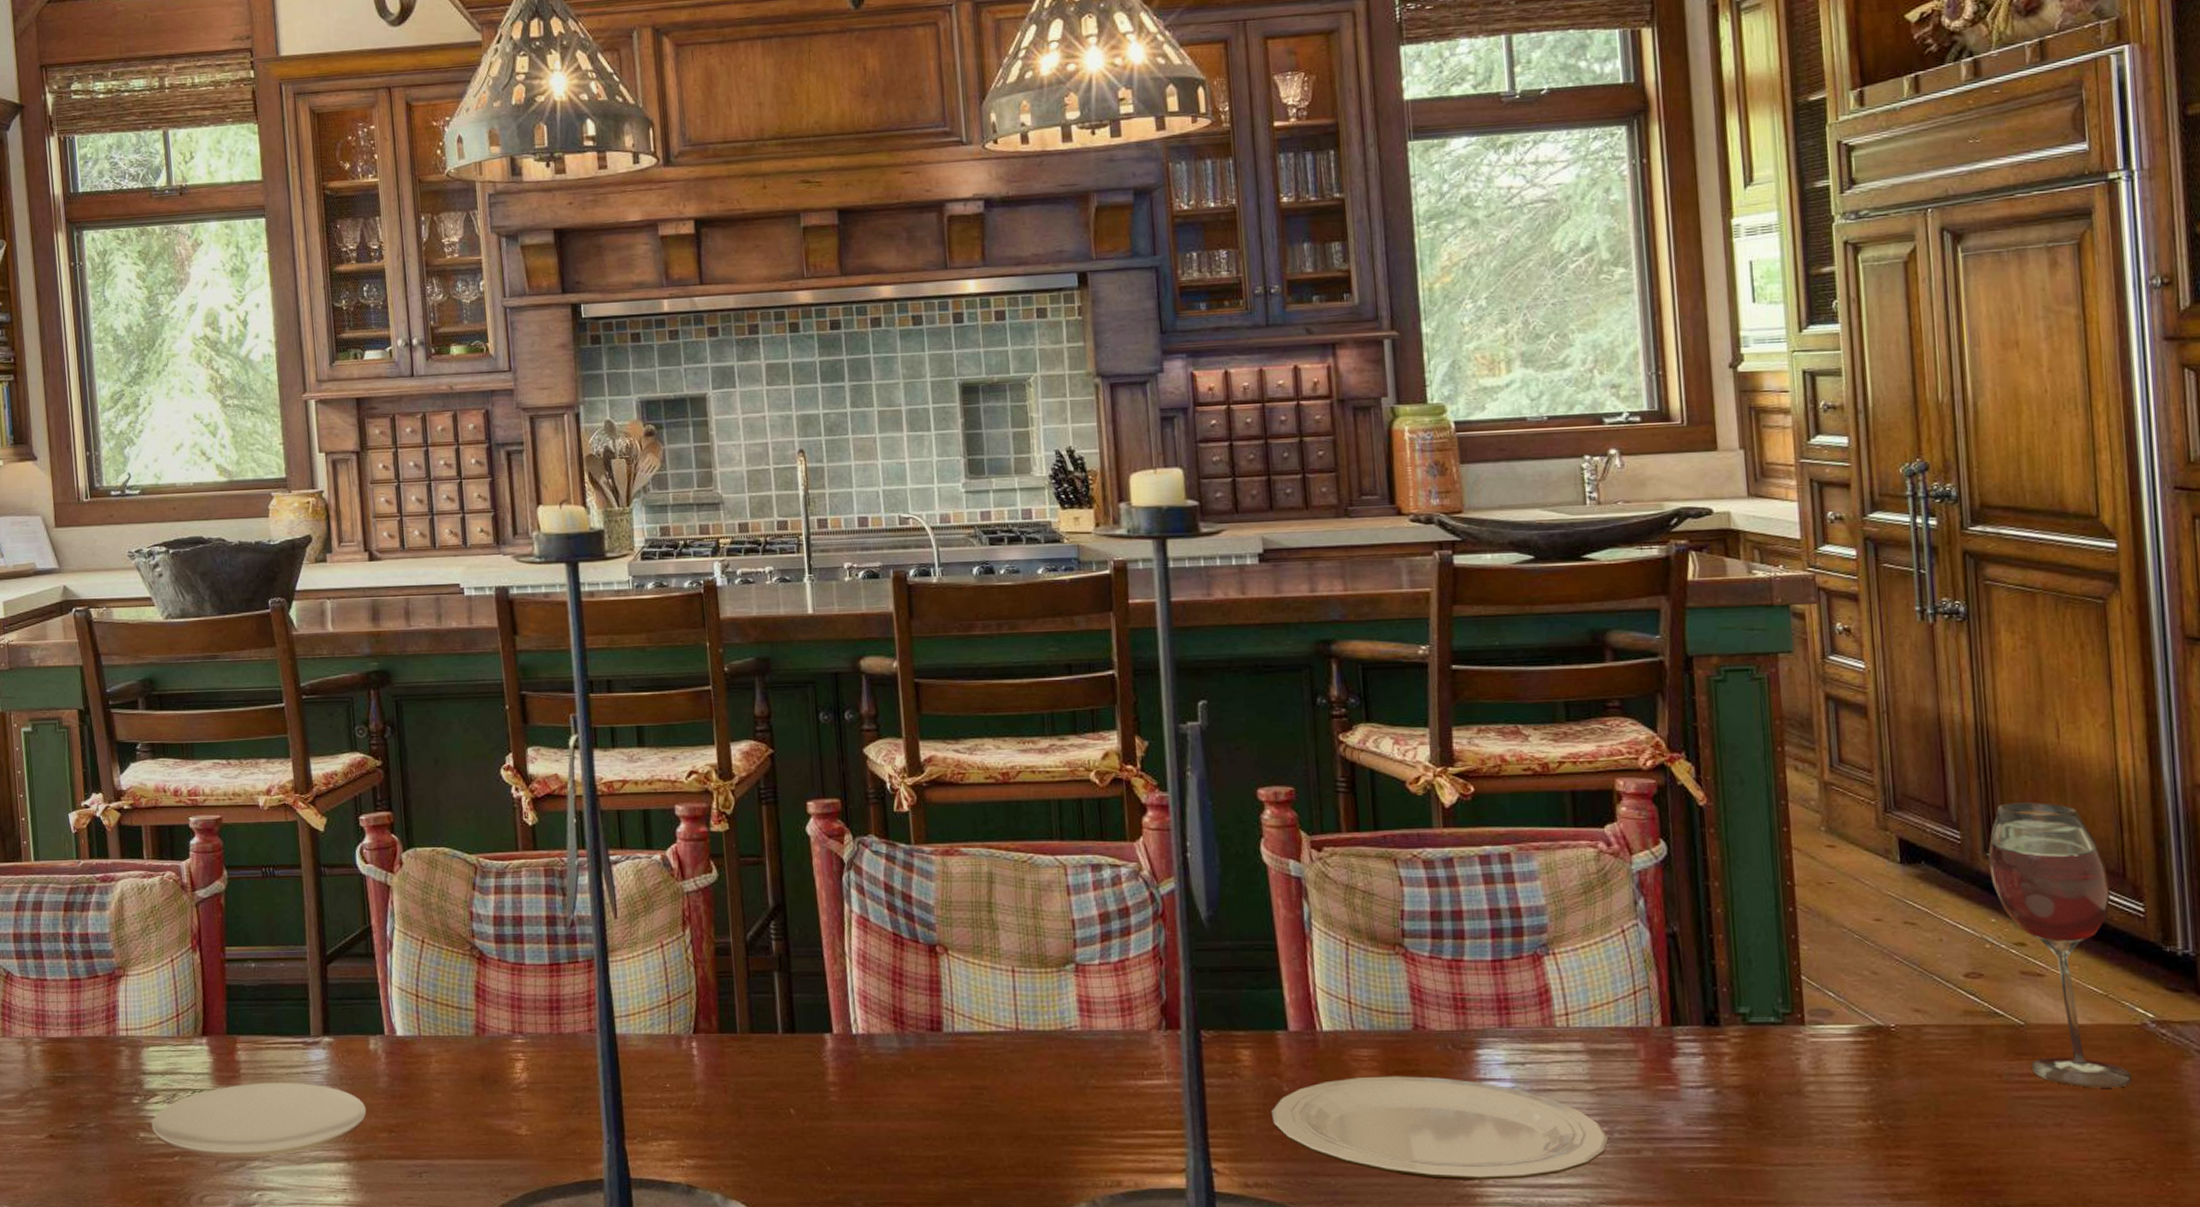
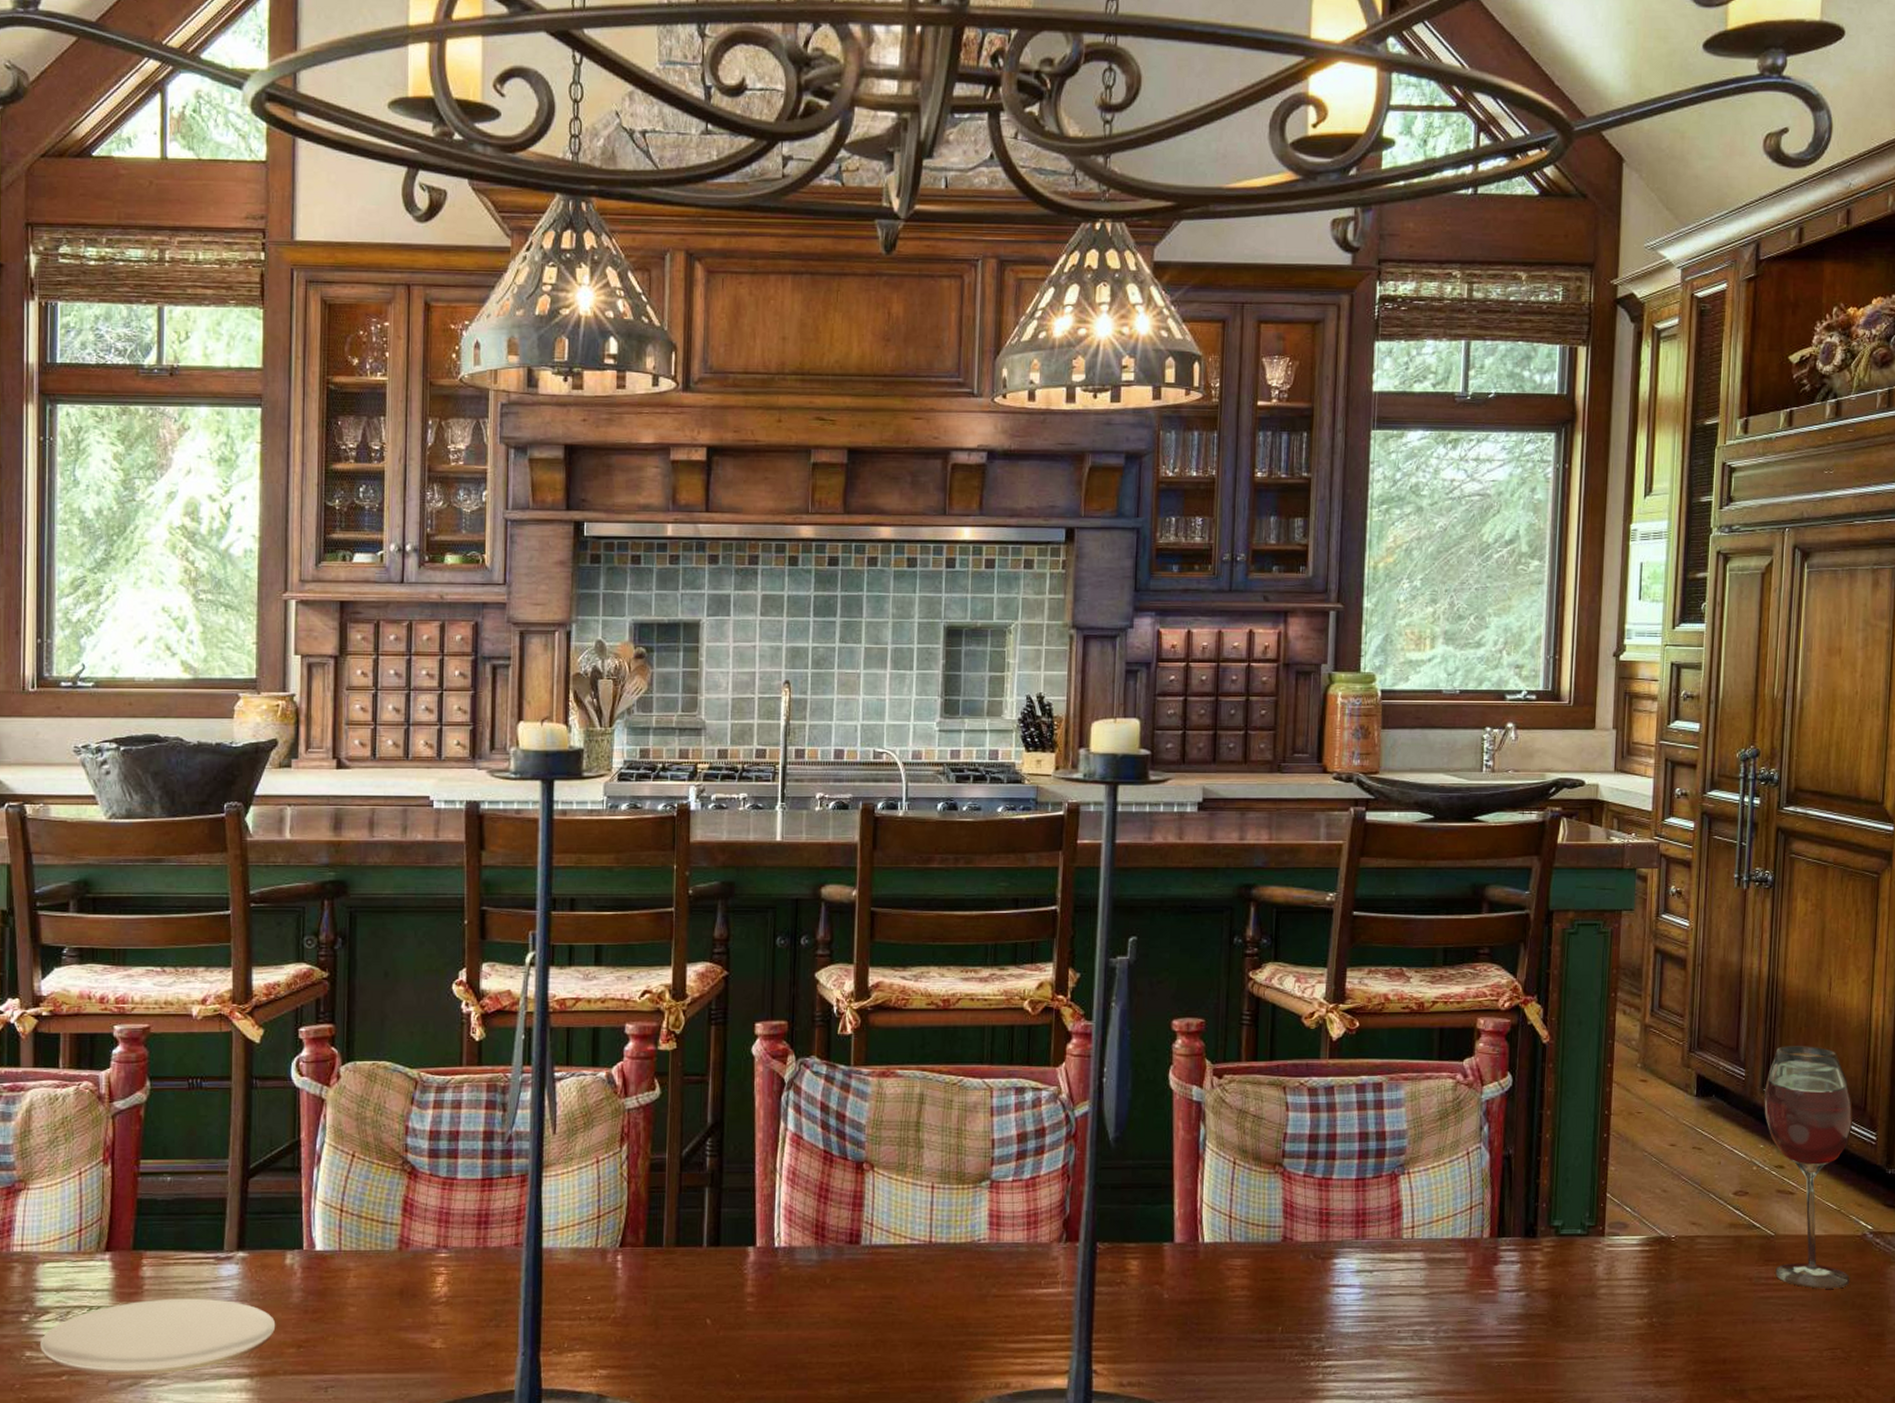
plate: present [1272,1076,1609,1180] -> none [1151,1283,1435,1377]

